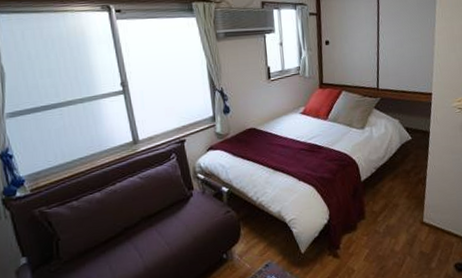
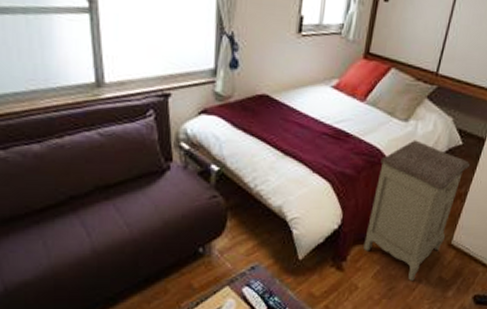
nightstand: none [350,142,423,259] -> present [363,140,471,282]

